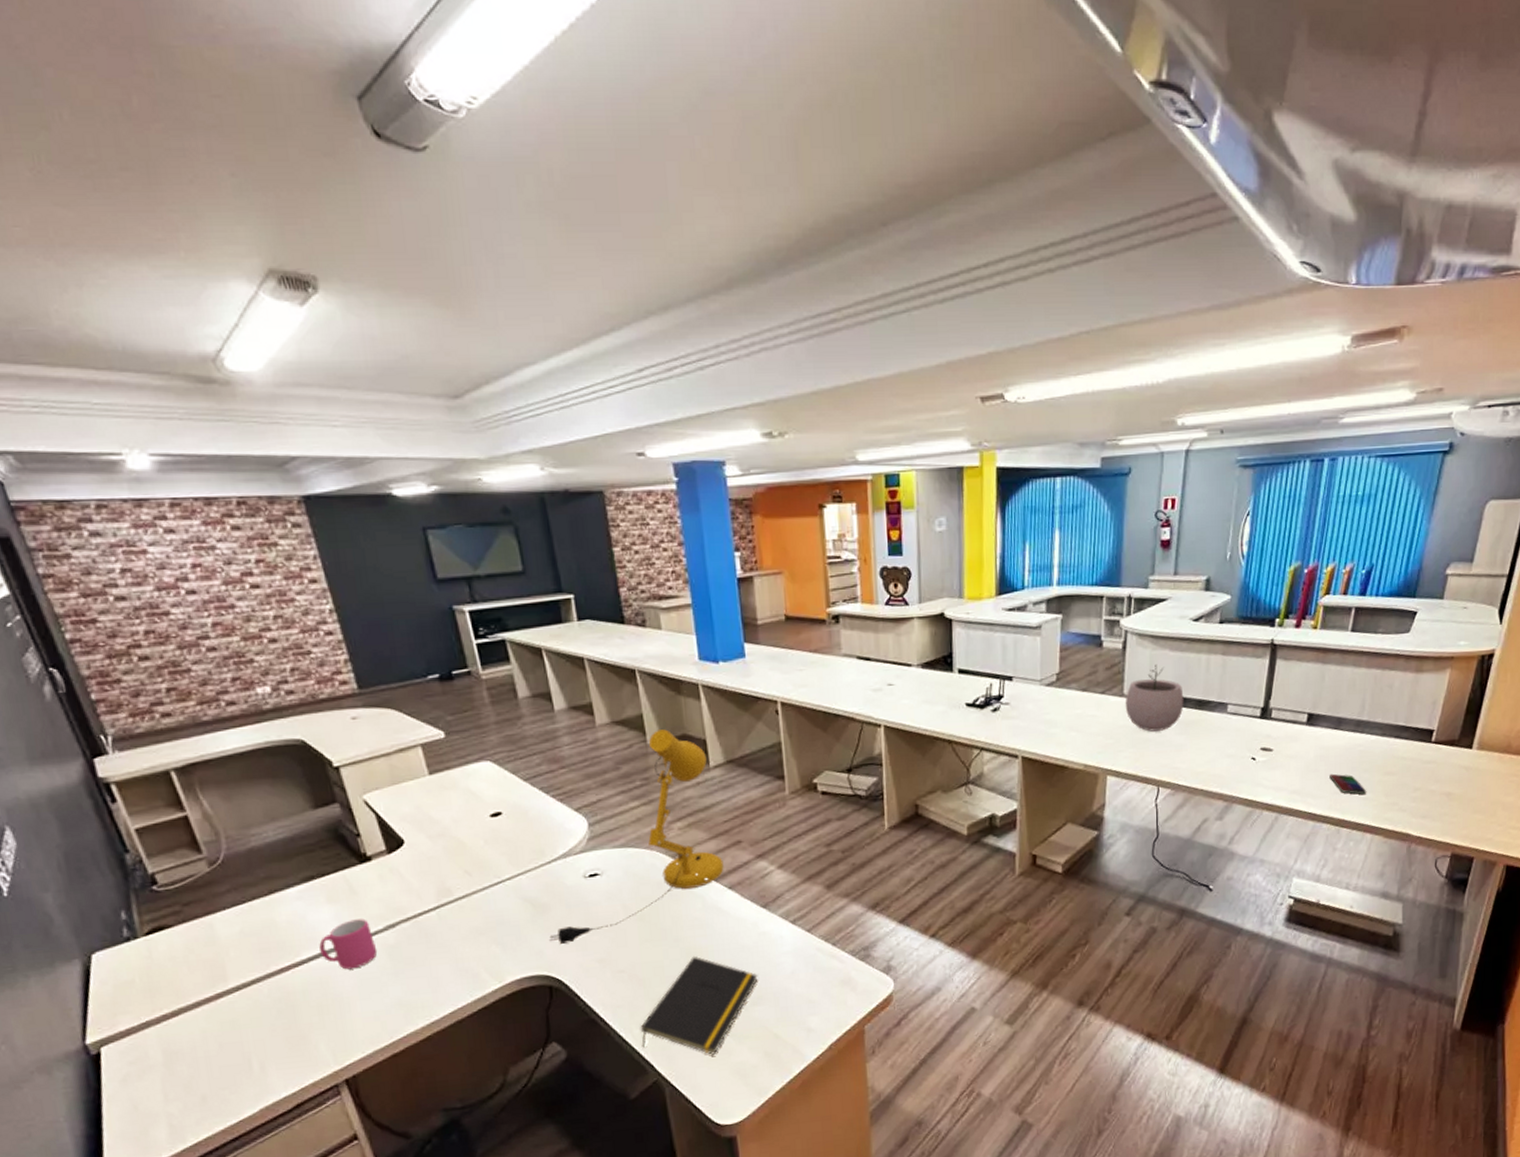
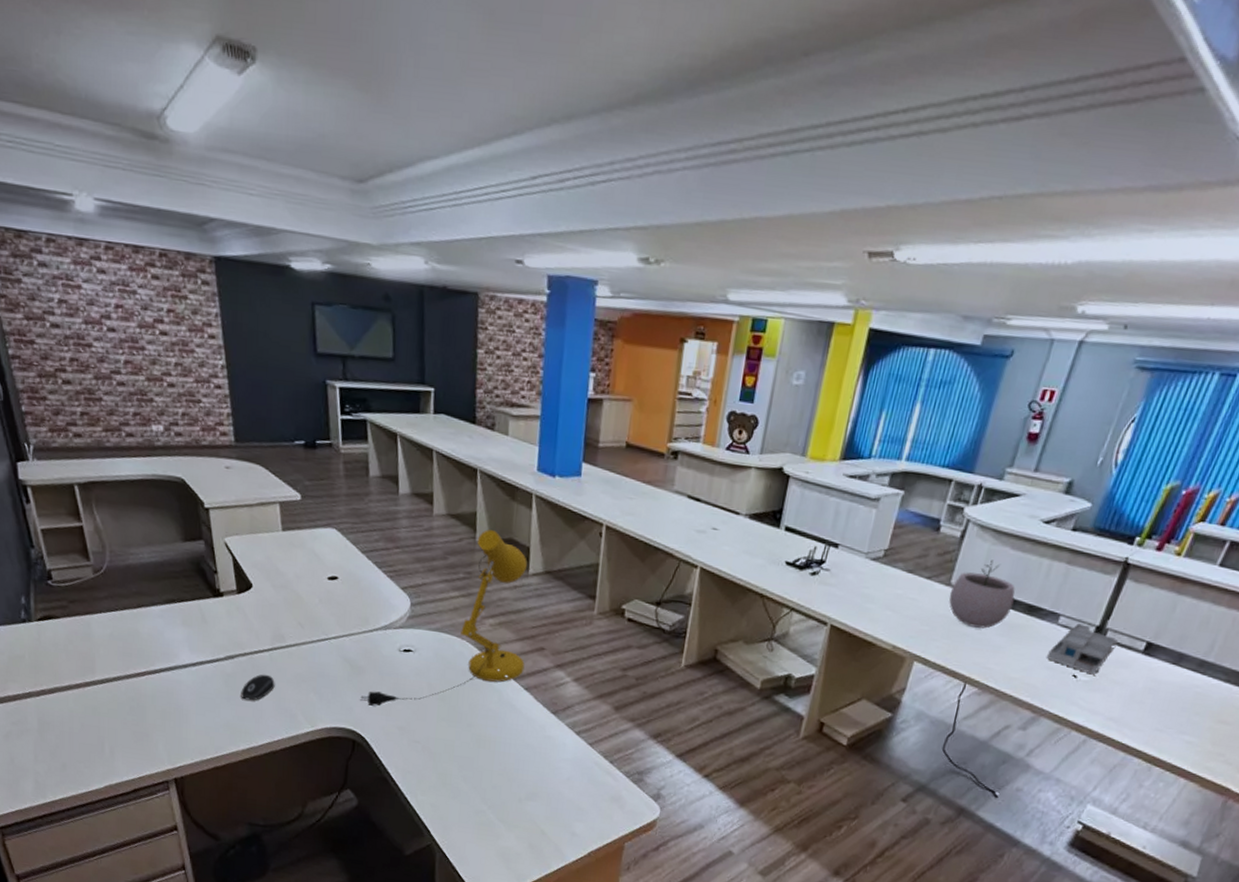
mug: present [319,919,378,970] -> none [170,644,216,687]
computer mouse: none [409,936,449,970] -> present [241,674,275,701]
notepad: present [640,956,758,1055] -> none [423,743,537,835]
desk organizer: none [1224,708,1282,754] -> present [1046,623,1118,675]
smartphone: present [1330,773,1367,794] -> none [1154,709,1193,738]

